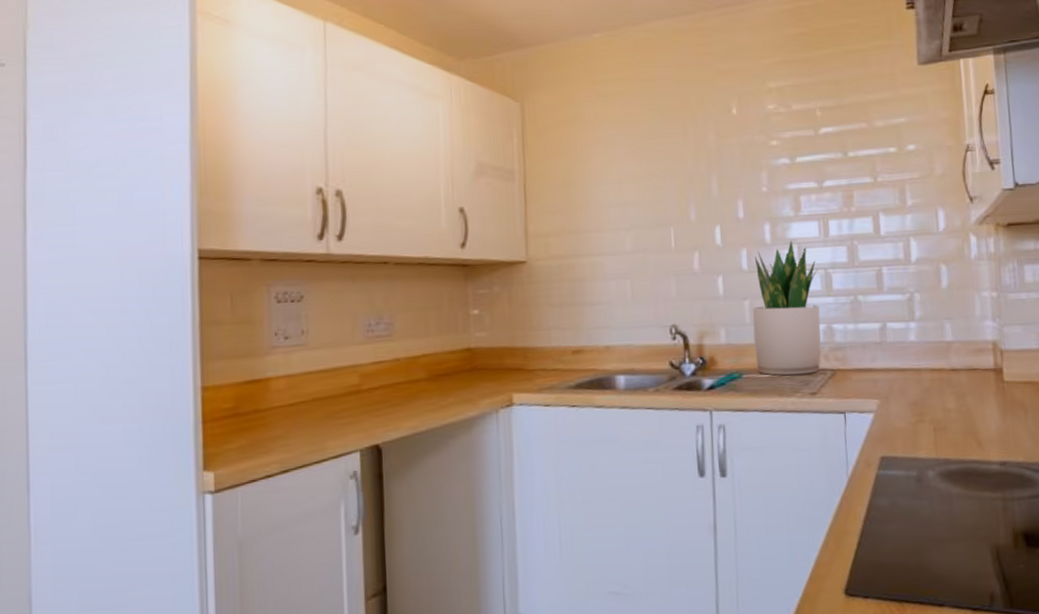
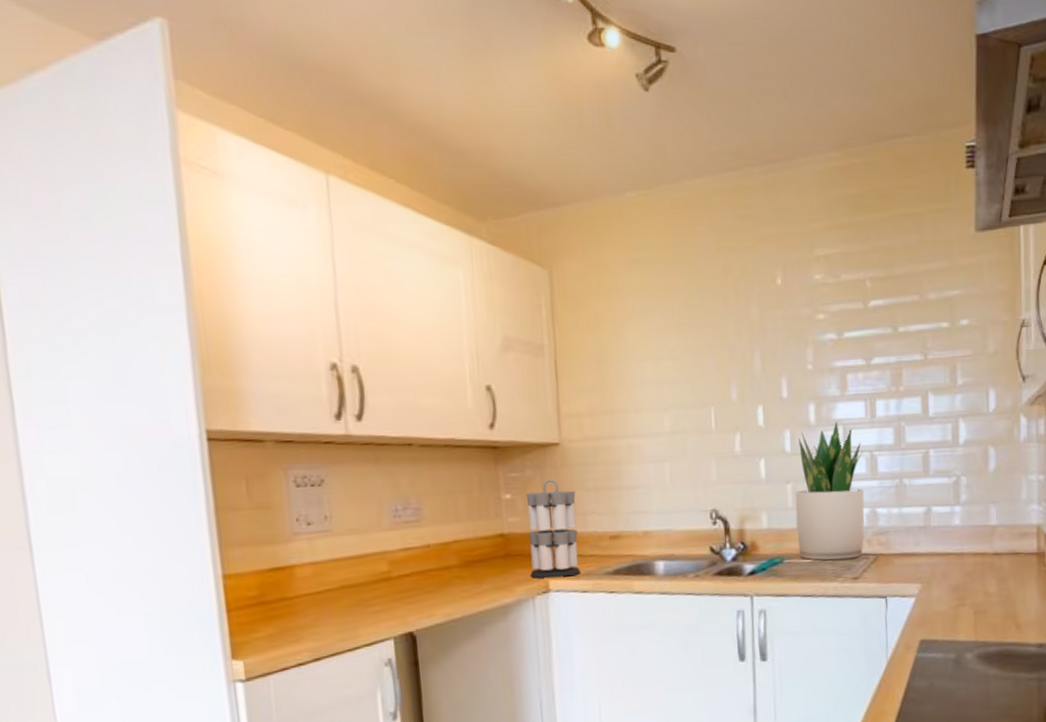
spice rack: none [493,295,544,393] -> present [525,478,581,579]

